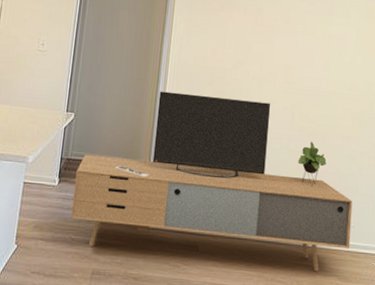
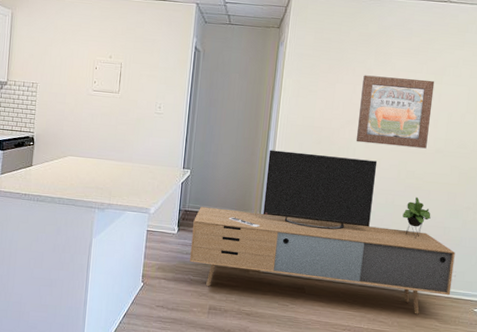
wall art: none [248,14,324,90] -> present [355,75,435,149]

